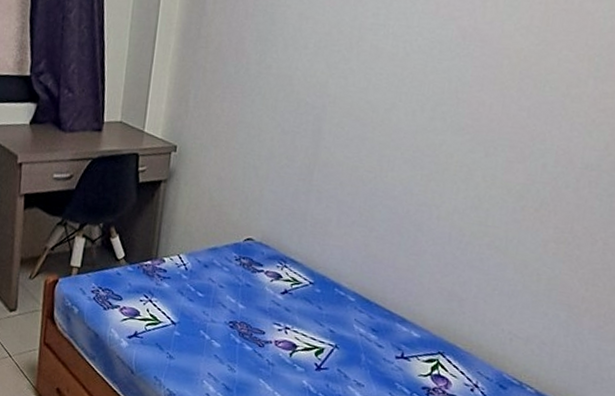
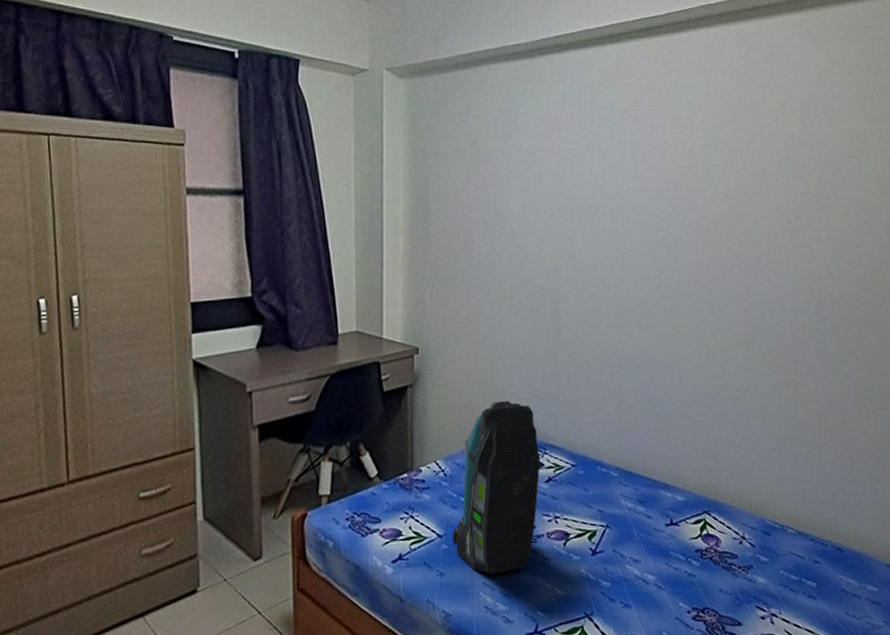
backpack: none [184,209,281,368] -> present [452,401,541,574]

